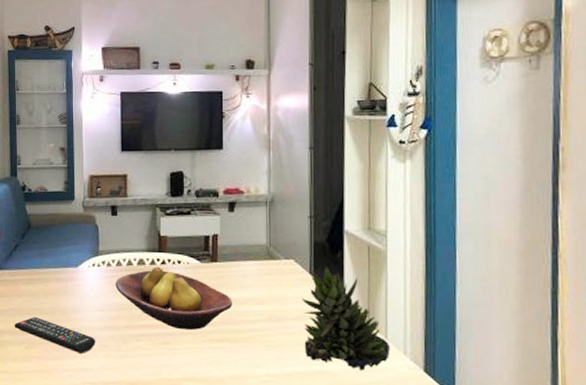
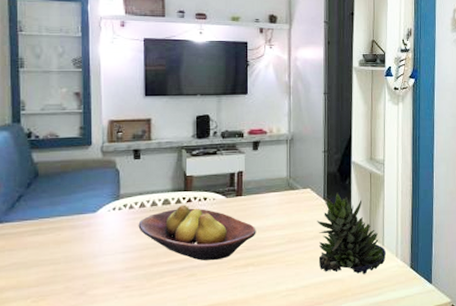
remote control: present [14,316,95,354] -> none [18,268,116,298]

